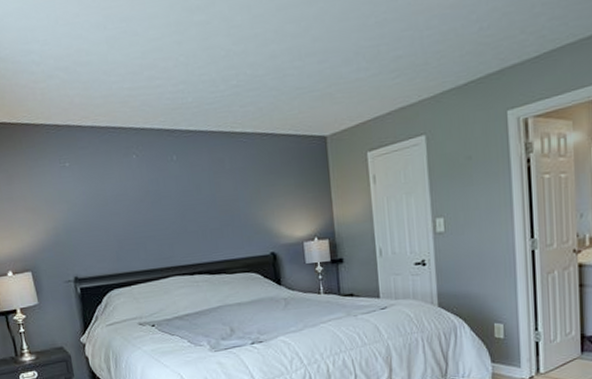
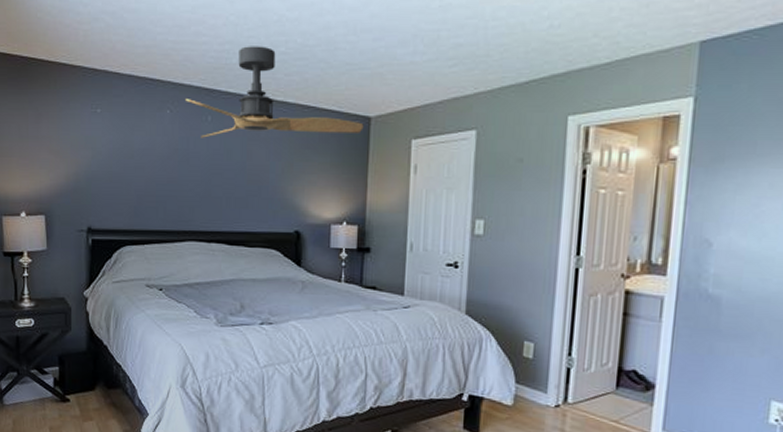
ceiling fan: none [148,81,321,178] -> present [184,46,364,138]

